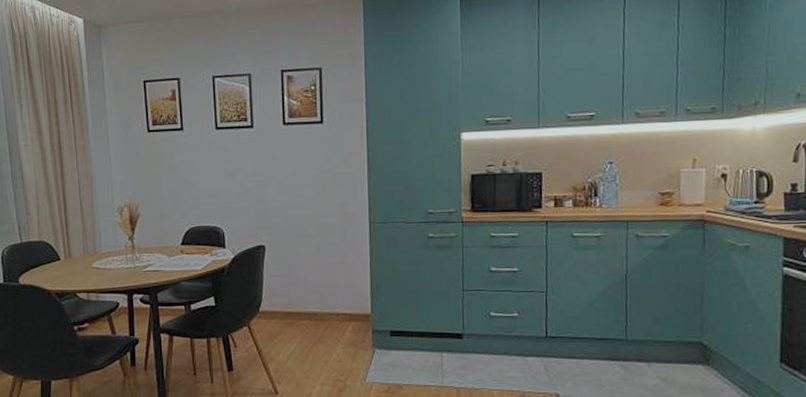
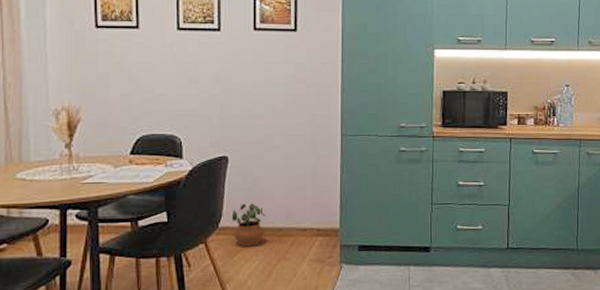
potted plant: none [270,289,302,330] -> present [231,203,266,247]

